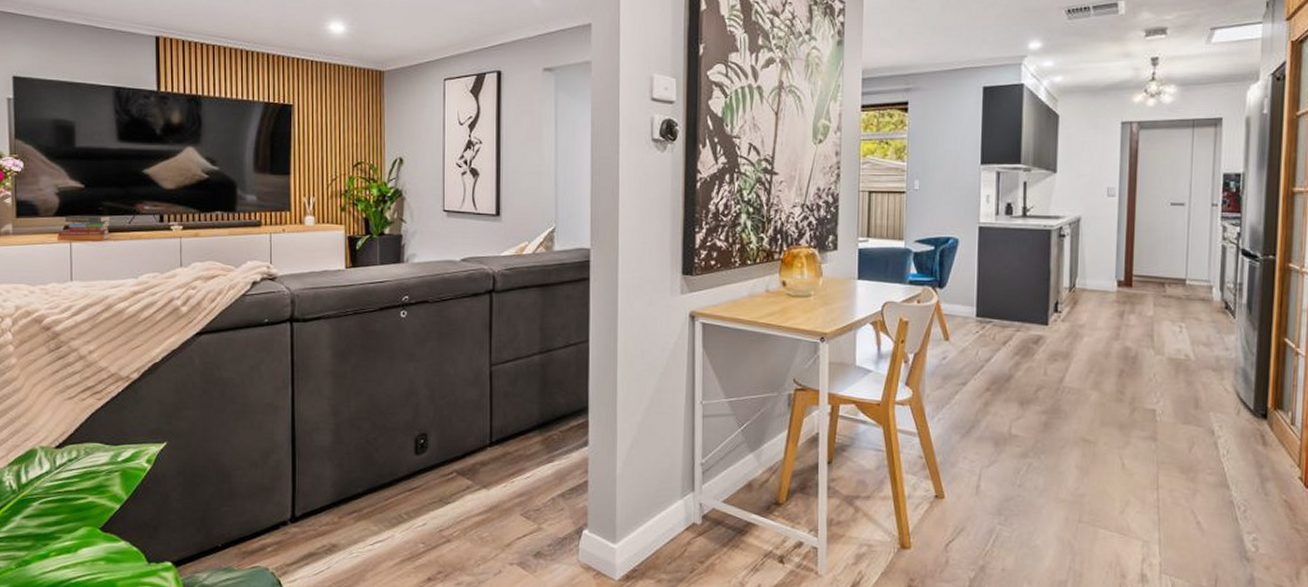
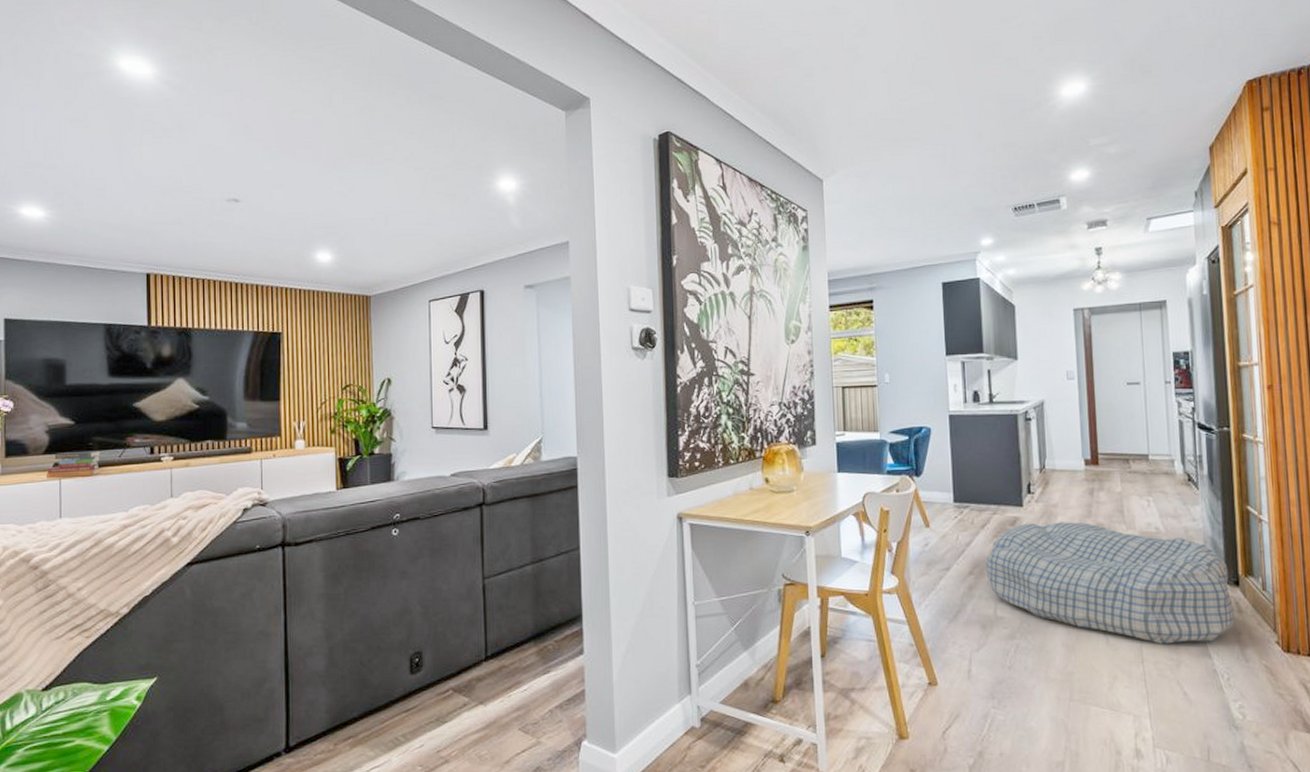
dog bed: none [1004,342,1259,473] -> present [986,522,1235,644]

